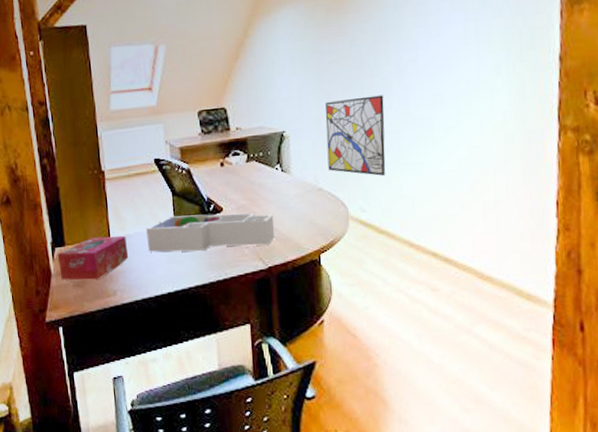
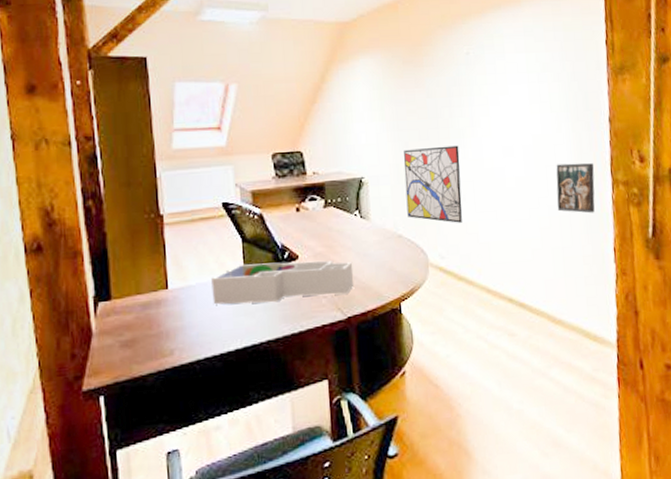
tissue box: present [58,235,129,280] -> none [102,287,190,340]
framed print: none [491,108,538,164] -> present [556,163,595,213]

